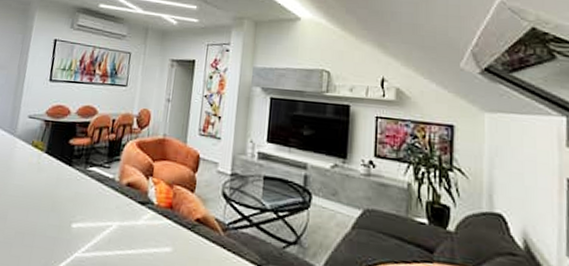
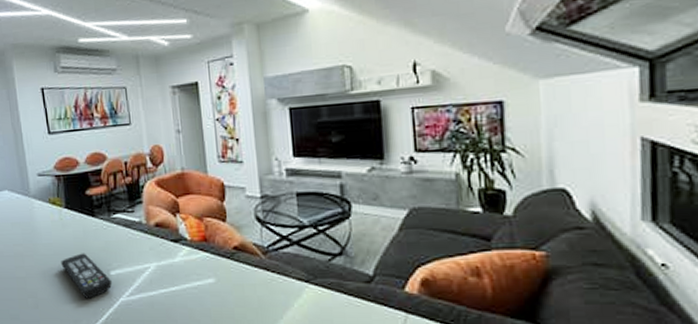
remote control: none [26,200,72,249] -> present [61,253,113,299]

